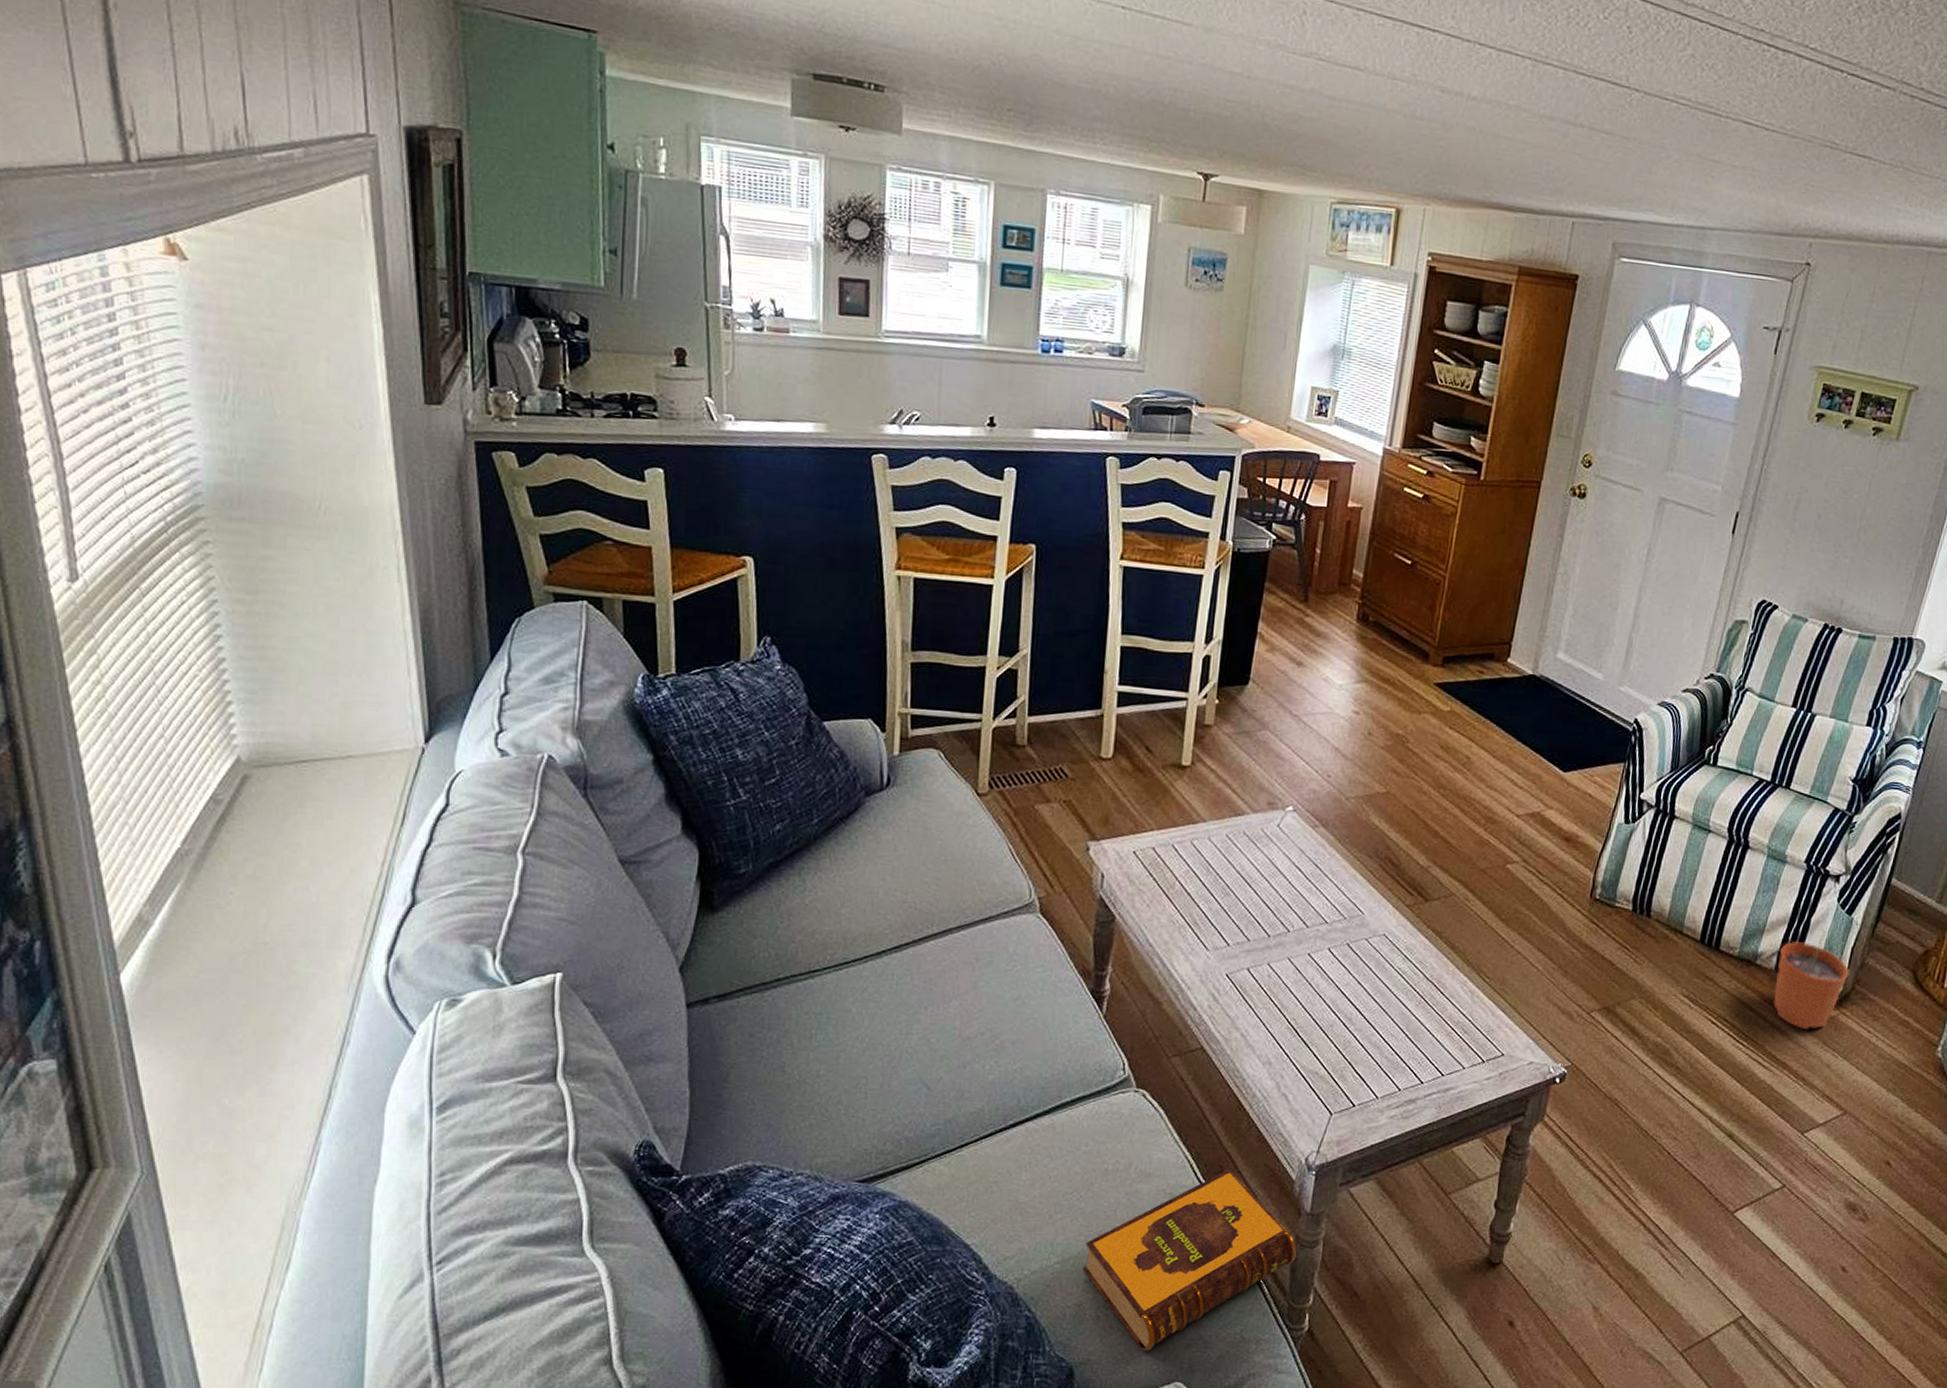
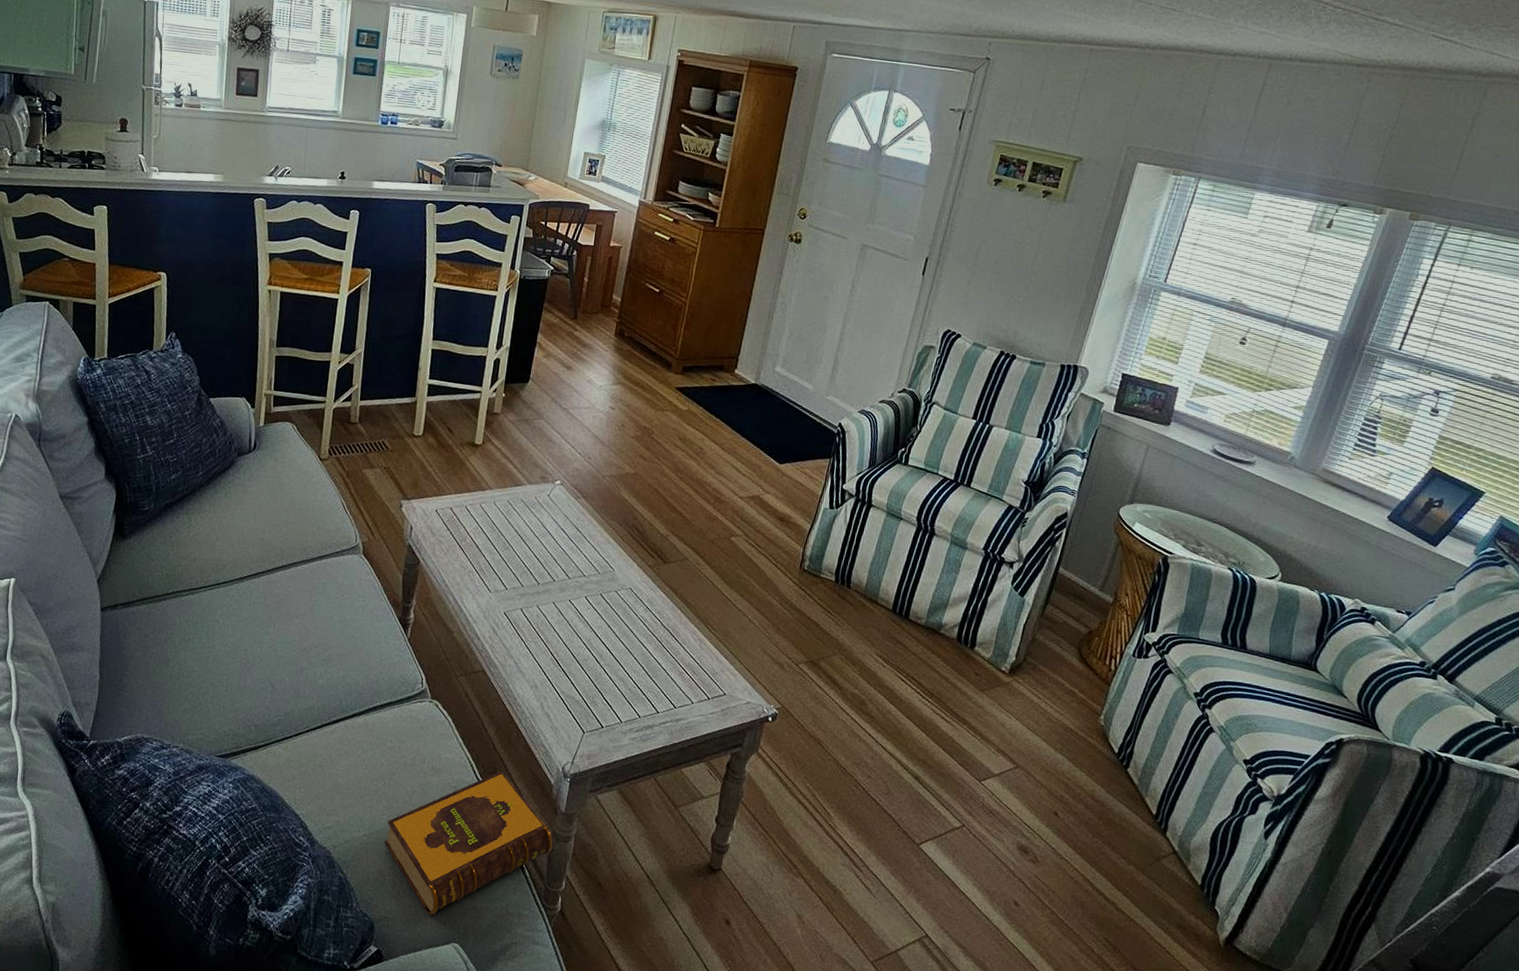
plant pot: present [1773,929,1850,1030] -> none [955,607,1022,693]

